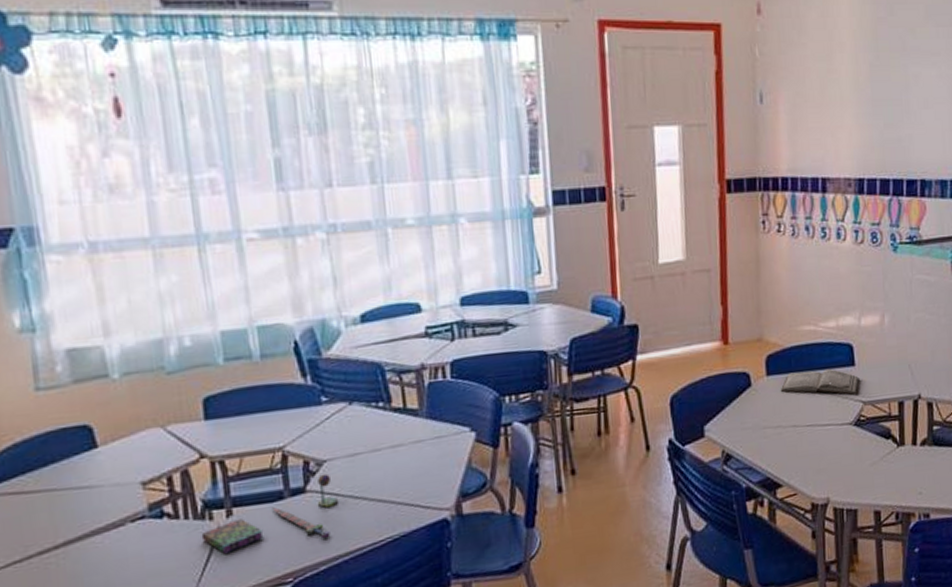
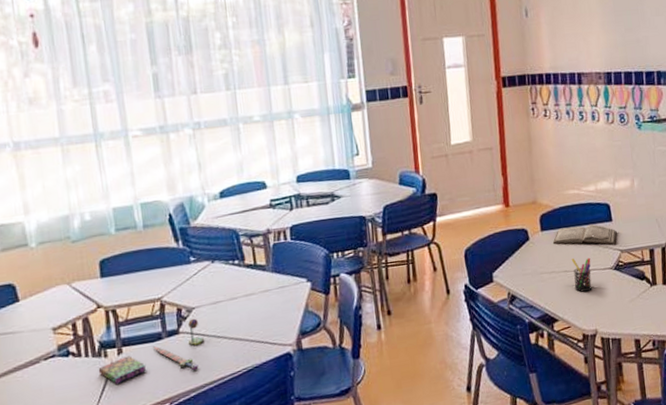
pen holder: none [802,410,826,452] -> present [571,257,592,292]

